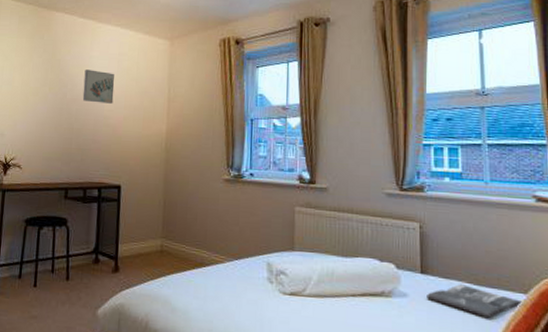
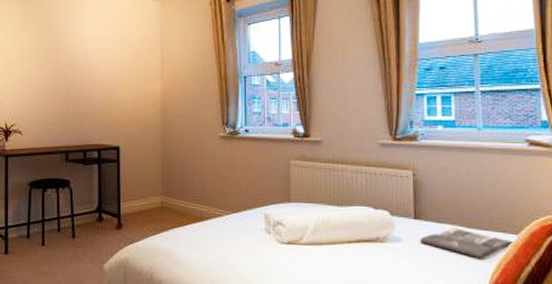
wall art: present [82,69,115,104] -> none [77,34,108,67]

